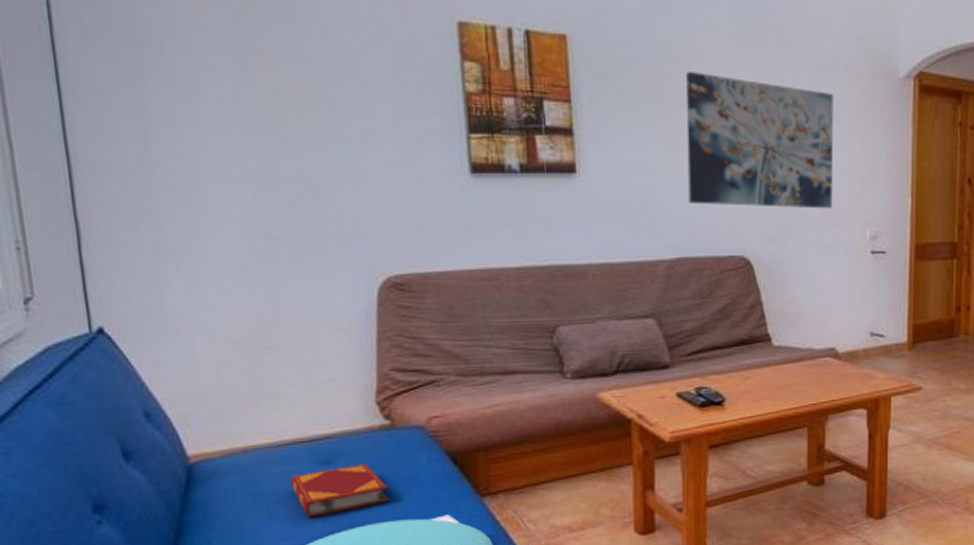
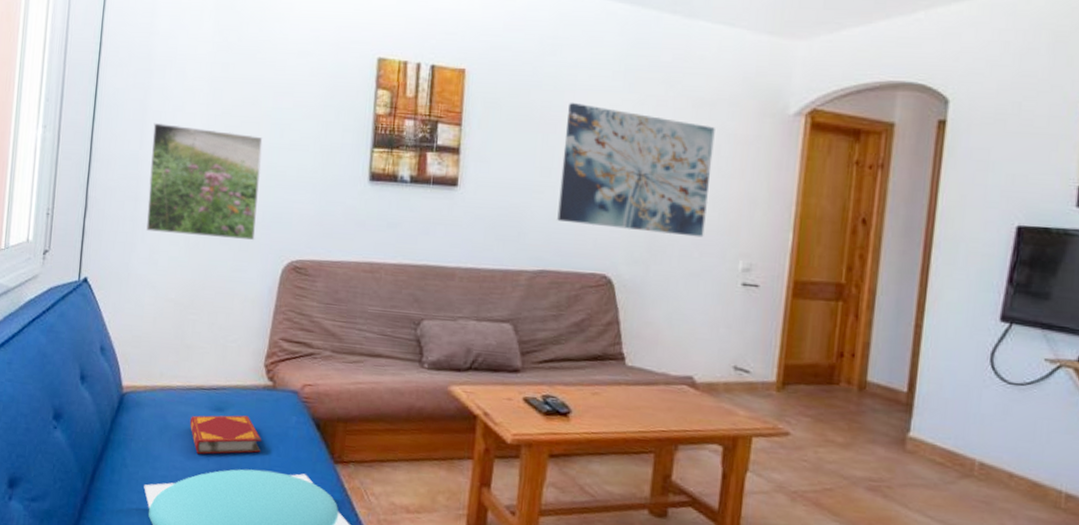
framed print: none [159,113,336,258] -> present [146,122,263,241]

